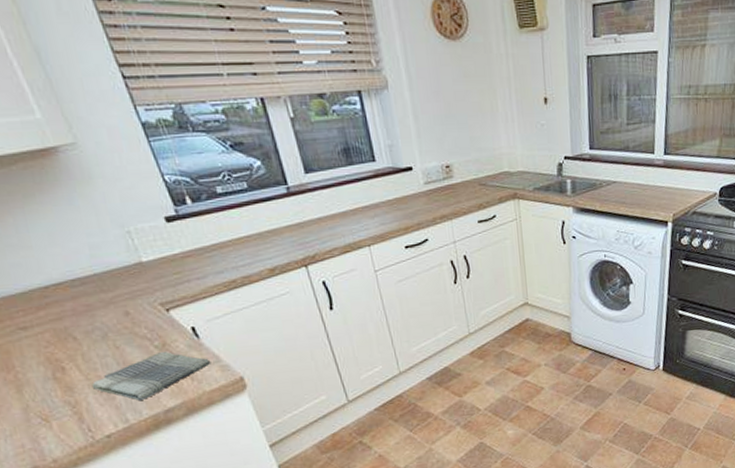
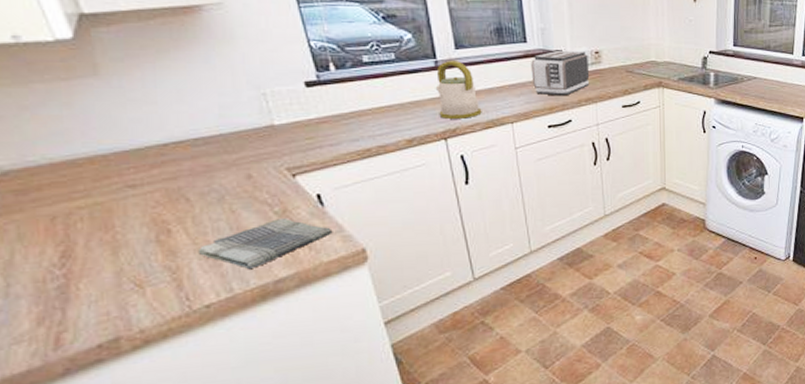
kettle: none [289,184,339,246] -> present [435,59,482,119]
toaster: none [382,166,443,215] -> present [531,50,590,96]

